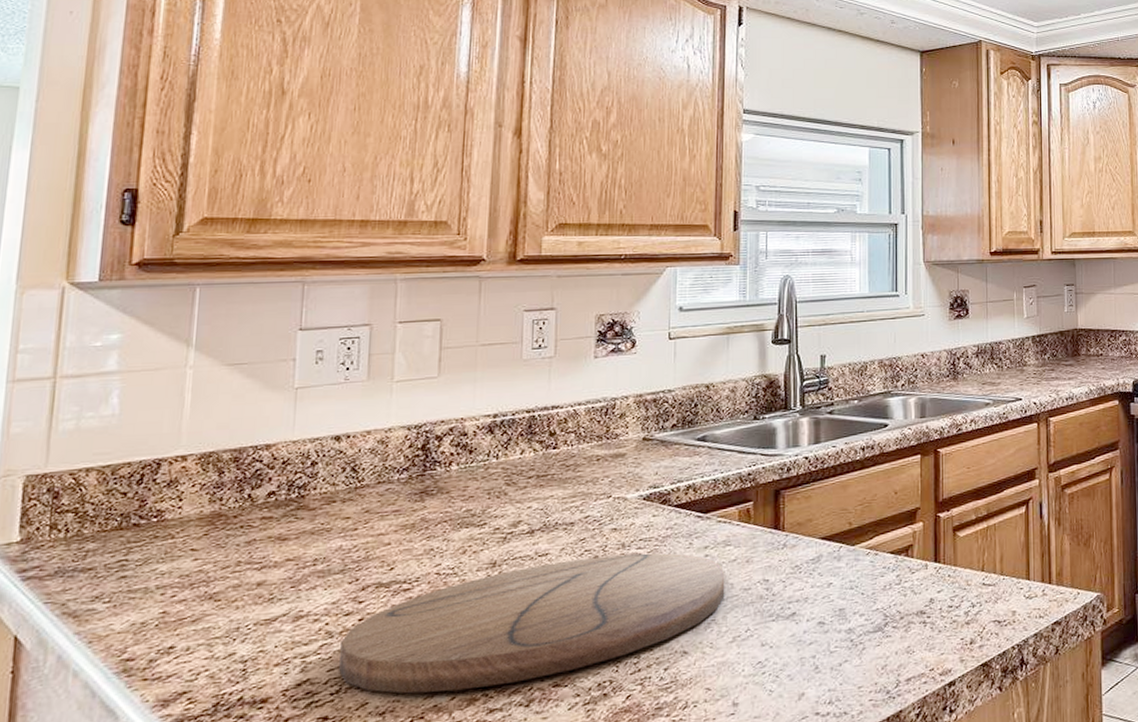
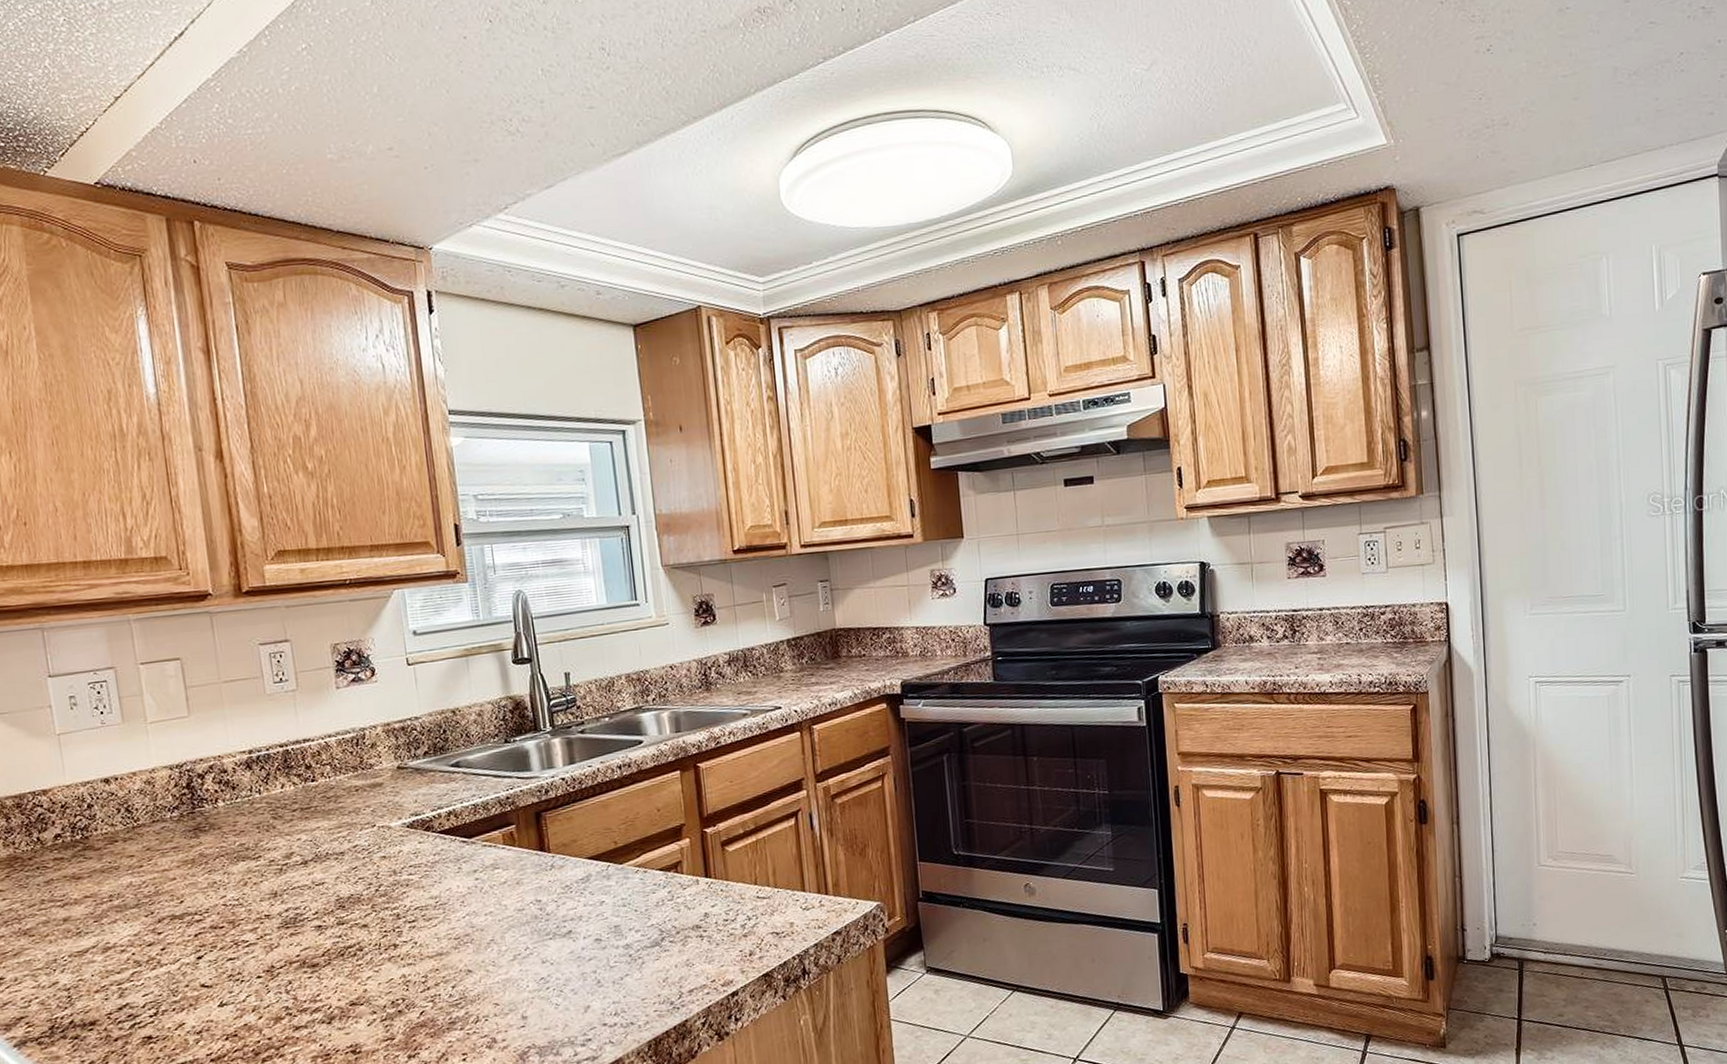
cutting board: present [339,553,725,694] -> none [149,878,500,1015]

